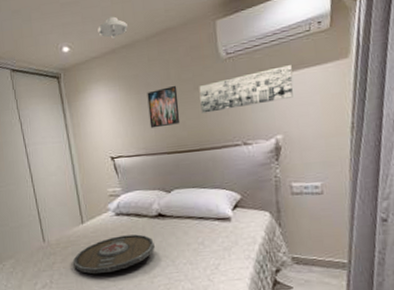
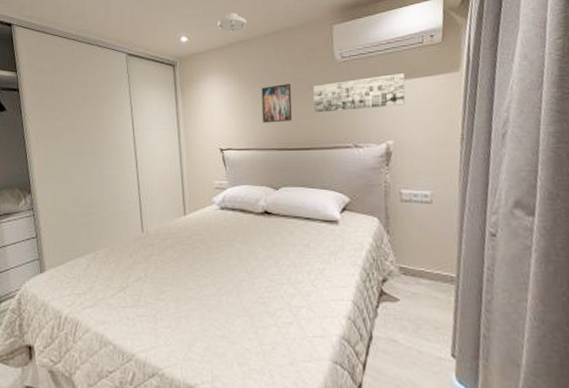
serving tray: present [73,234,155,275] -> none [172,231,258,271]

